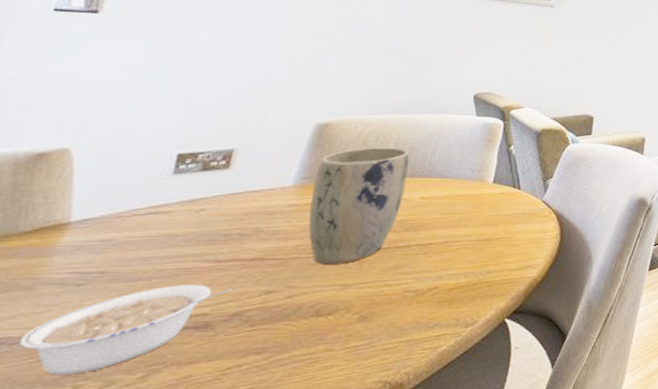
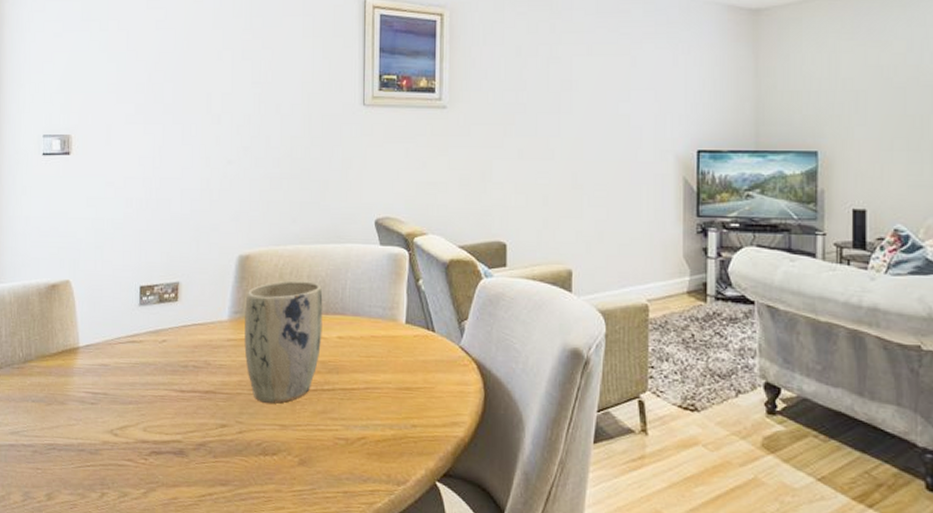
legume: present [18,284,235,376] -> none [64,411,197,483]

